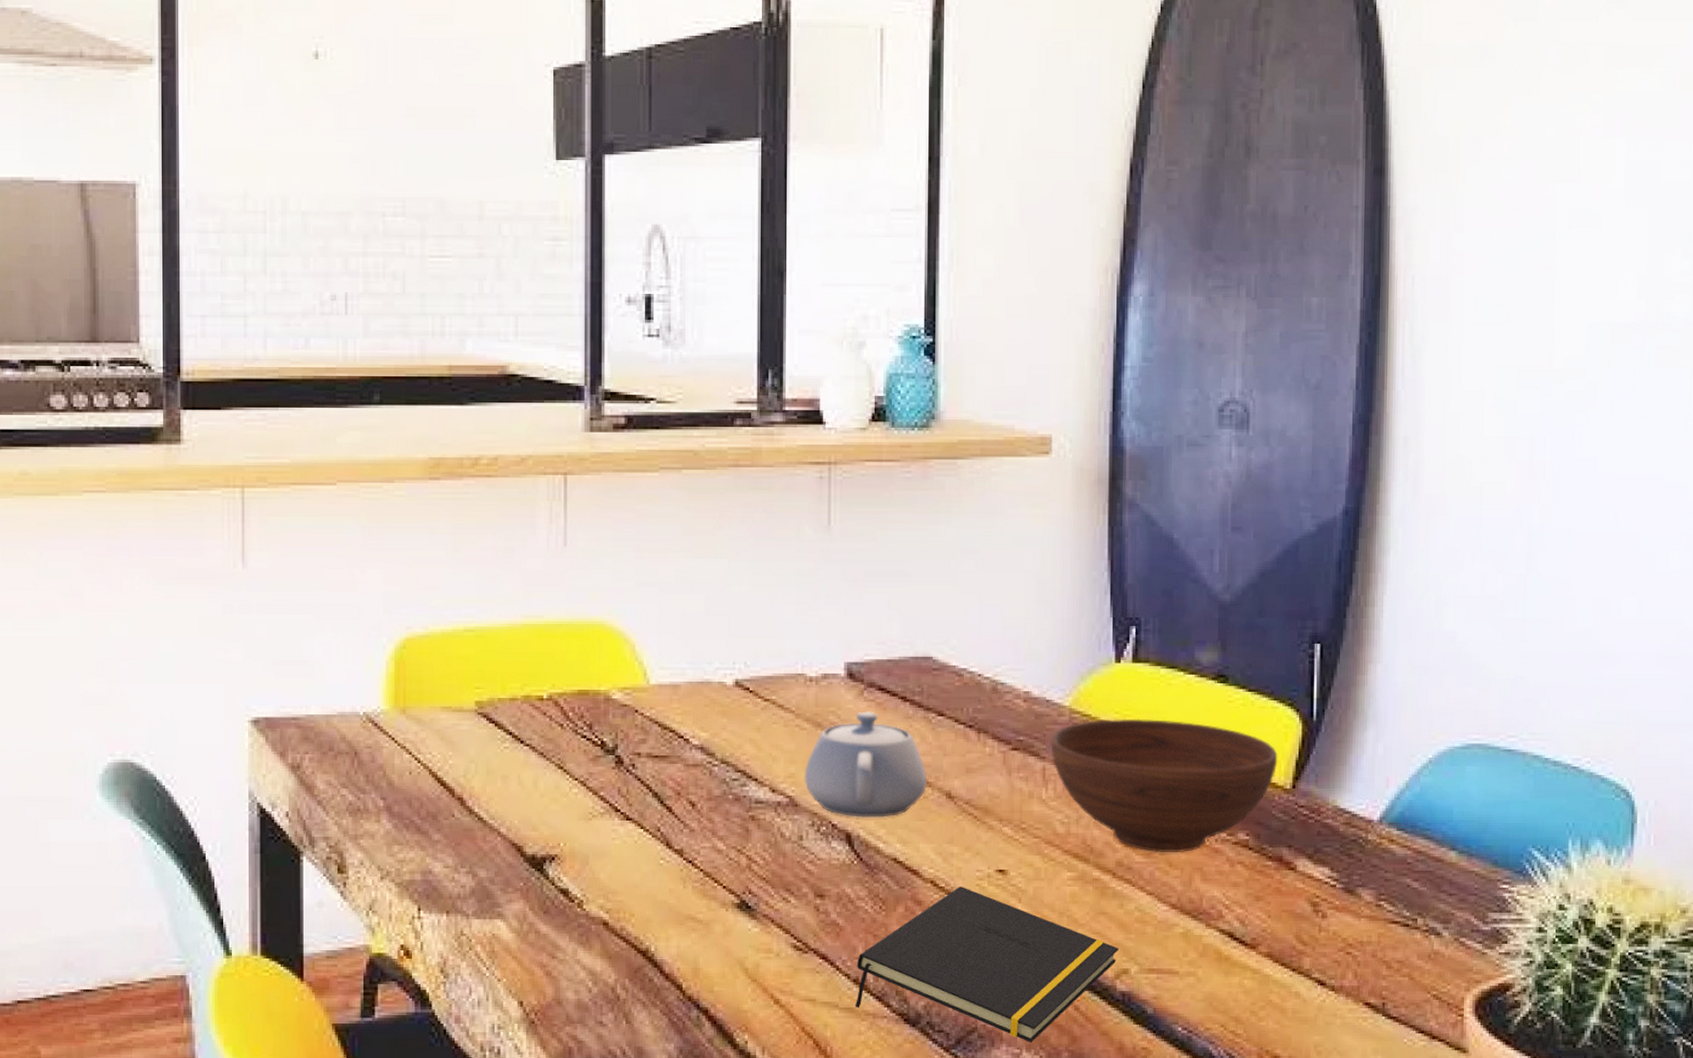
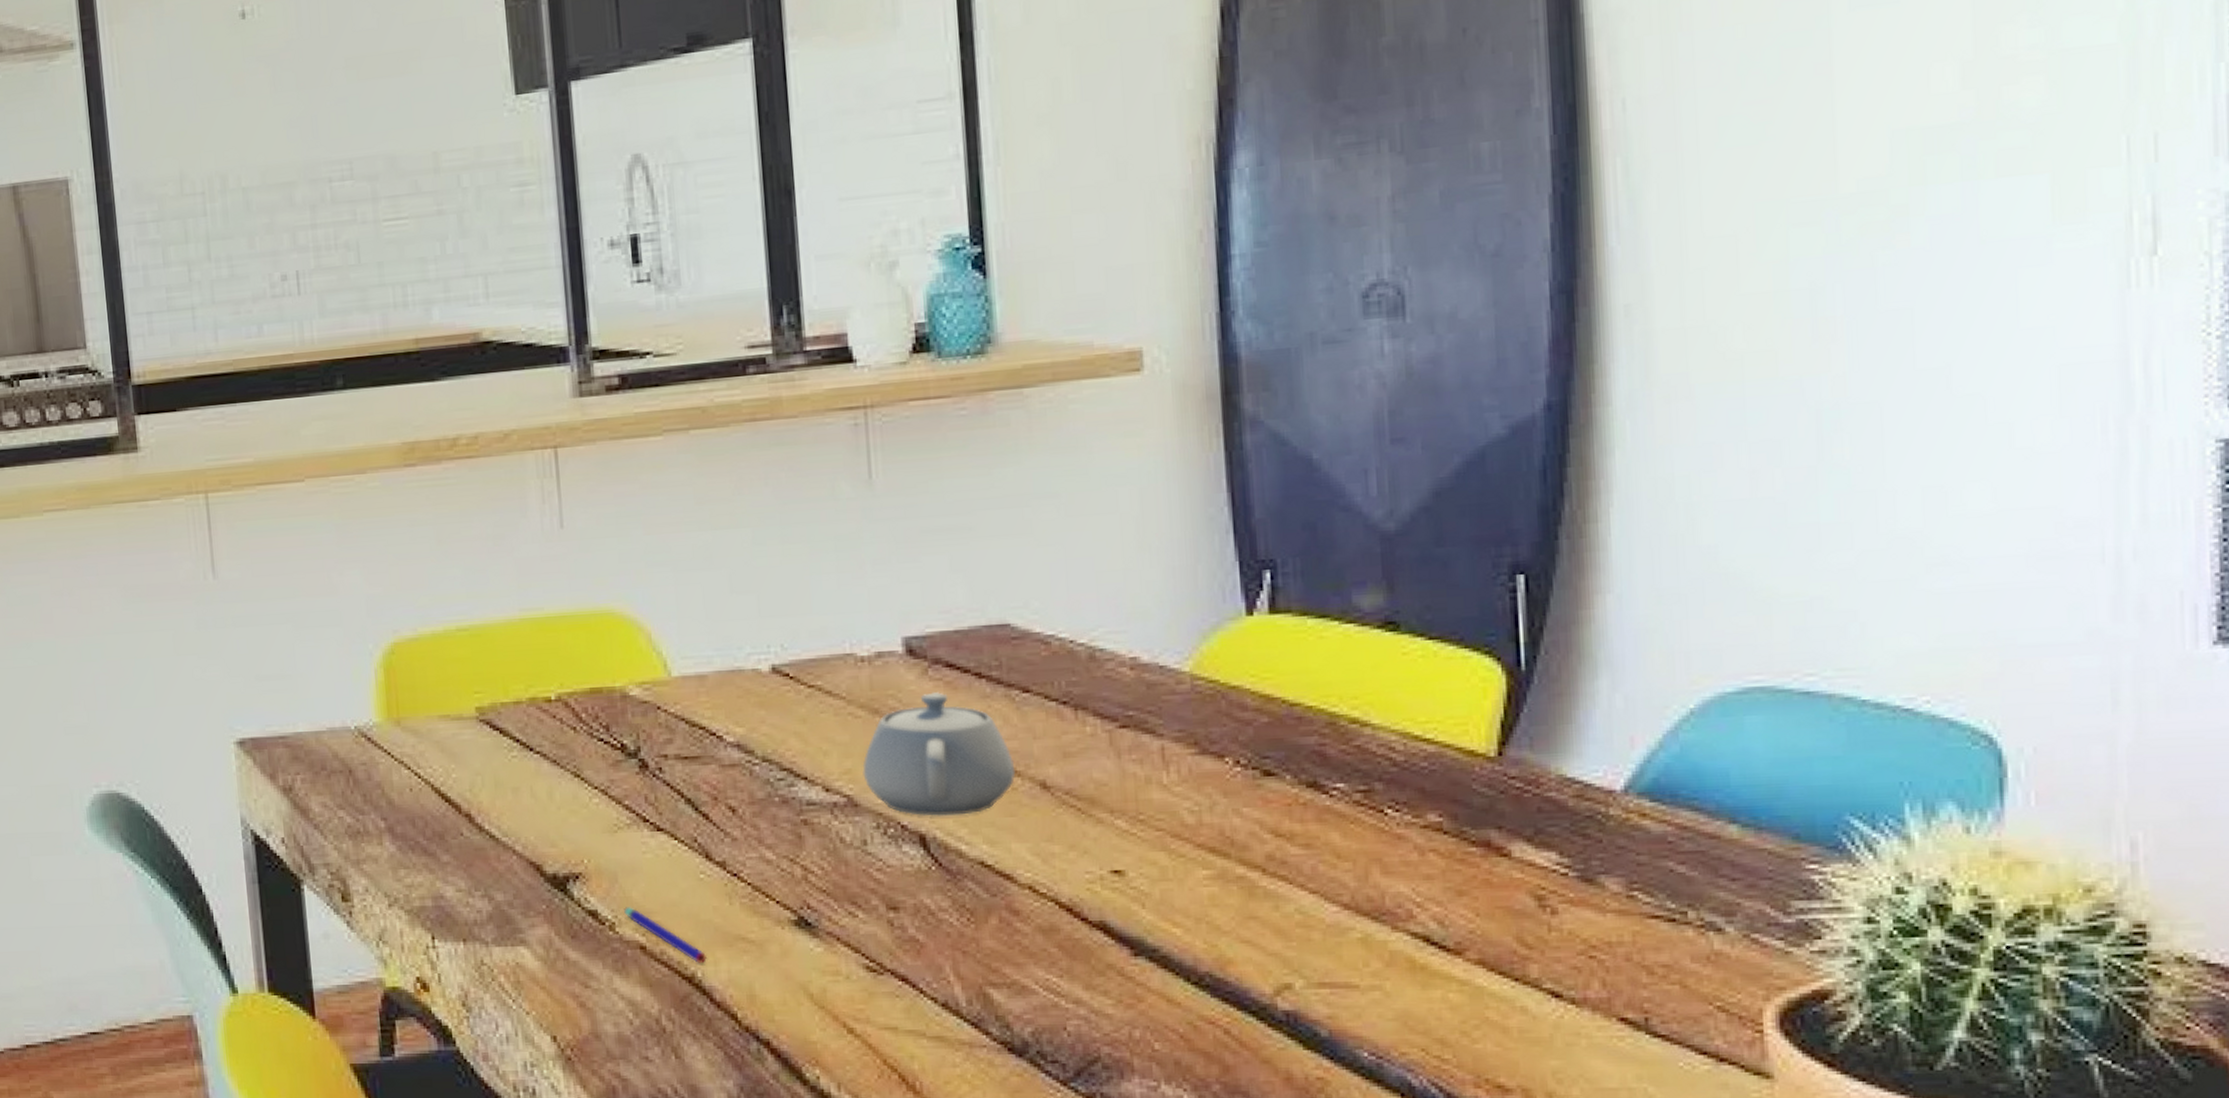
pen: none [592,887,661,939] -> present [624,907,708,963]
notepad: present [854,886,1119,1042] -> none [944,892,1278,1073]
bowl: present [1050,718,1278,853] -> none [1168,680,1476,843]

